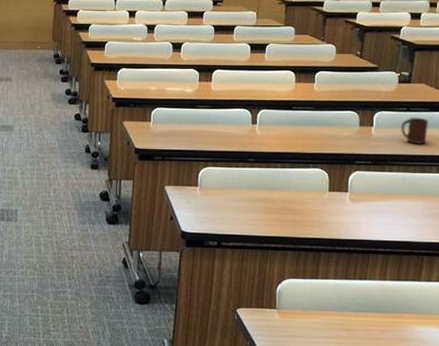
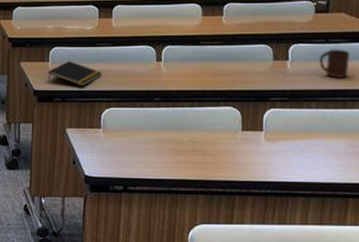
notepad: none [149,122,201,146] -> present [48,61,103,87]

